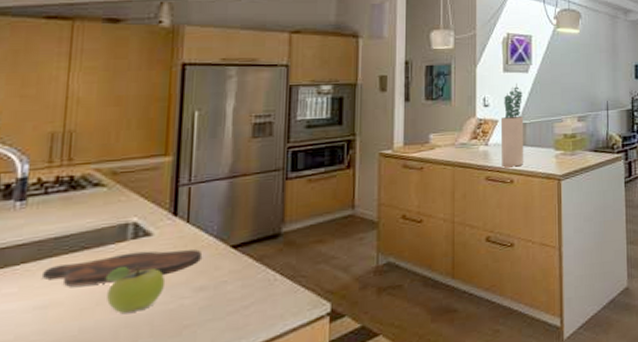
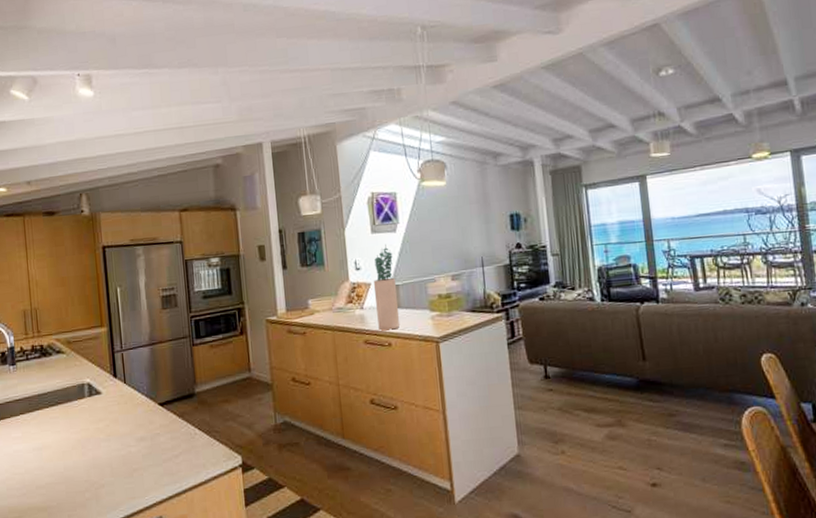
cutting board: present [41,249,203,287] -> none [34,406,139,434]
fruit: present [105,265,166,313] -> none [75,418,116,457]

